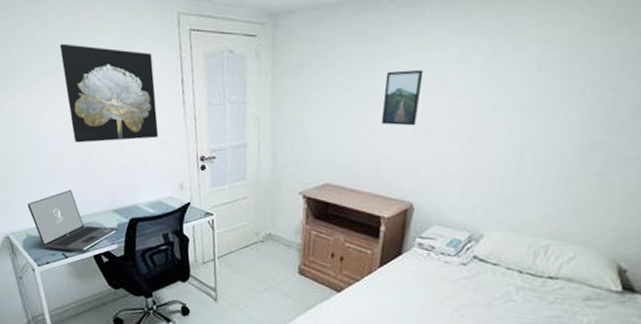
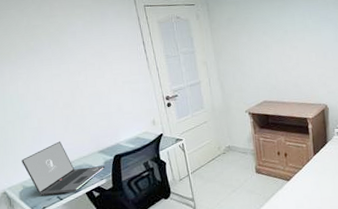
wall art: present [59,43,159,143] -> none [39,26,130,102]
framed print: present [382,69,424,126] -> none [291,13,317,53]

